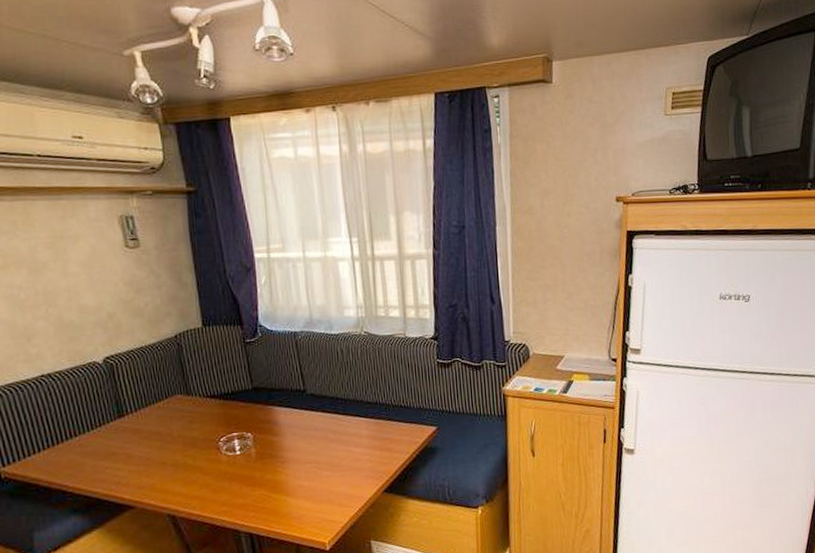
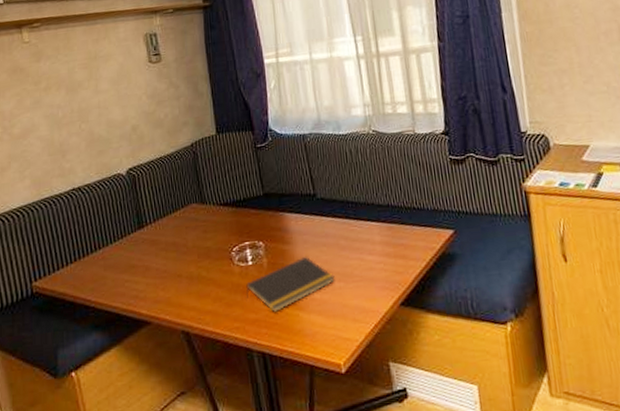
notepad: none [234,447,323,497] -> present [246,256,335,312]

